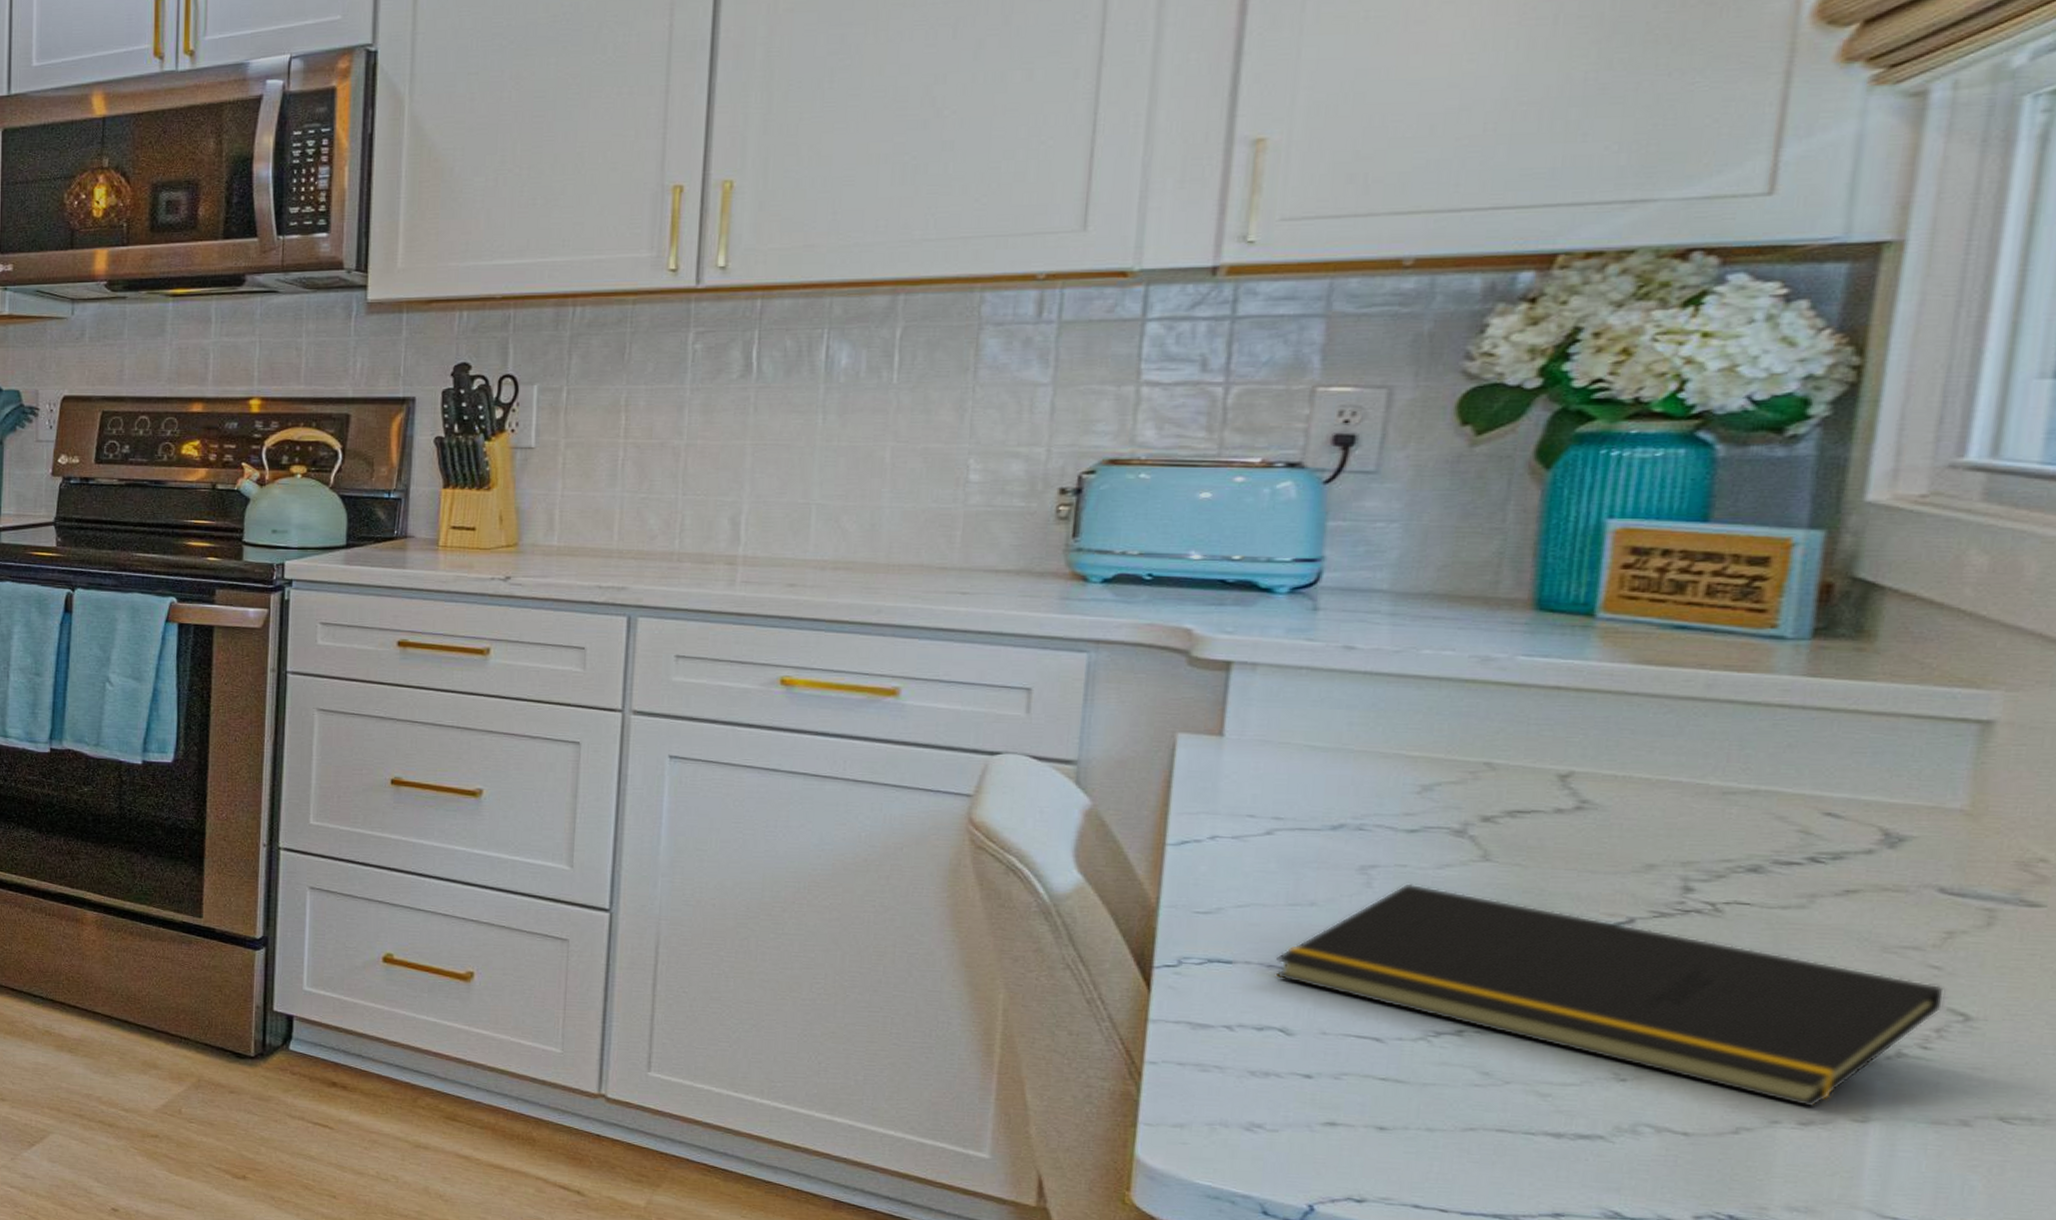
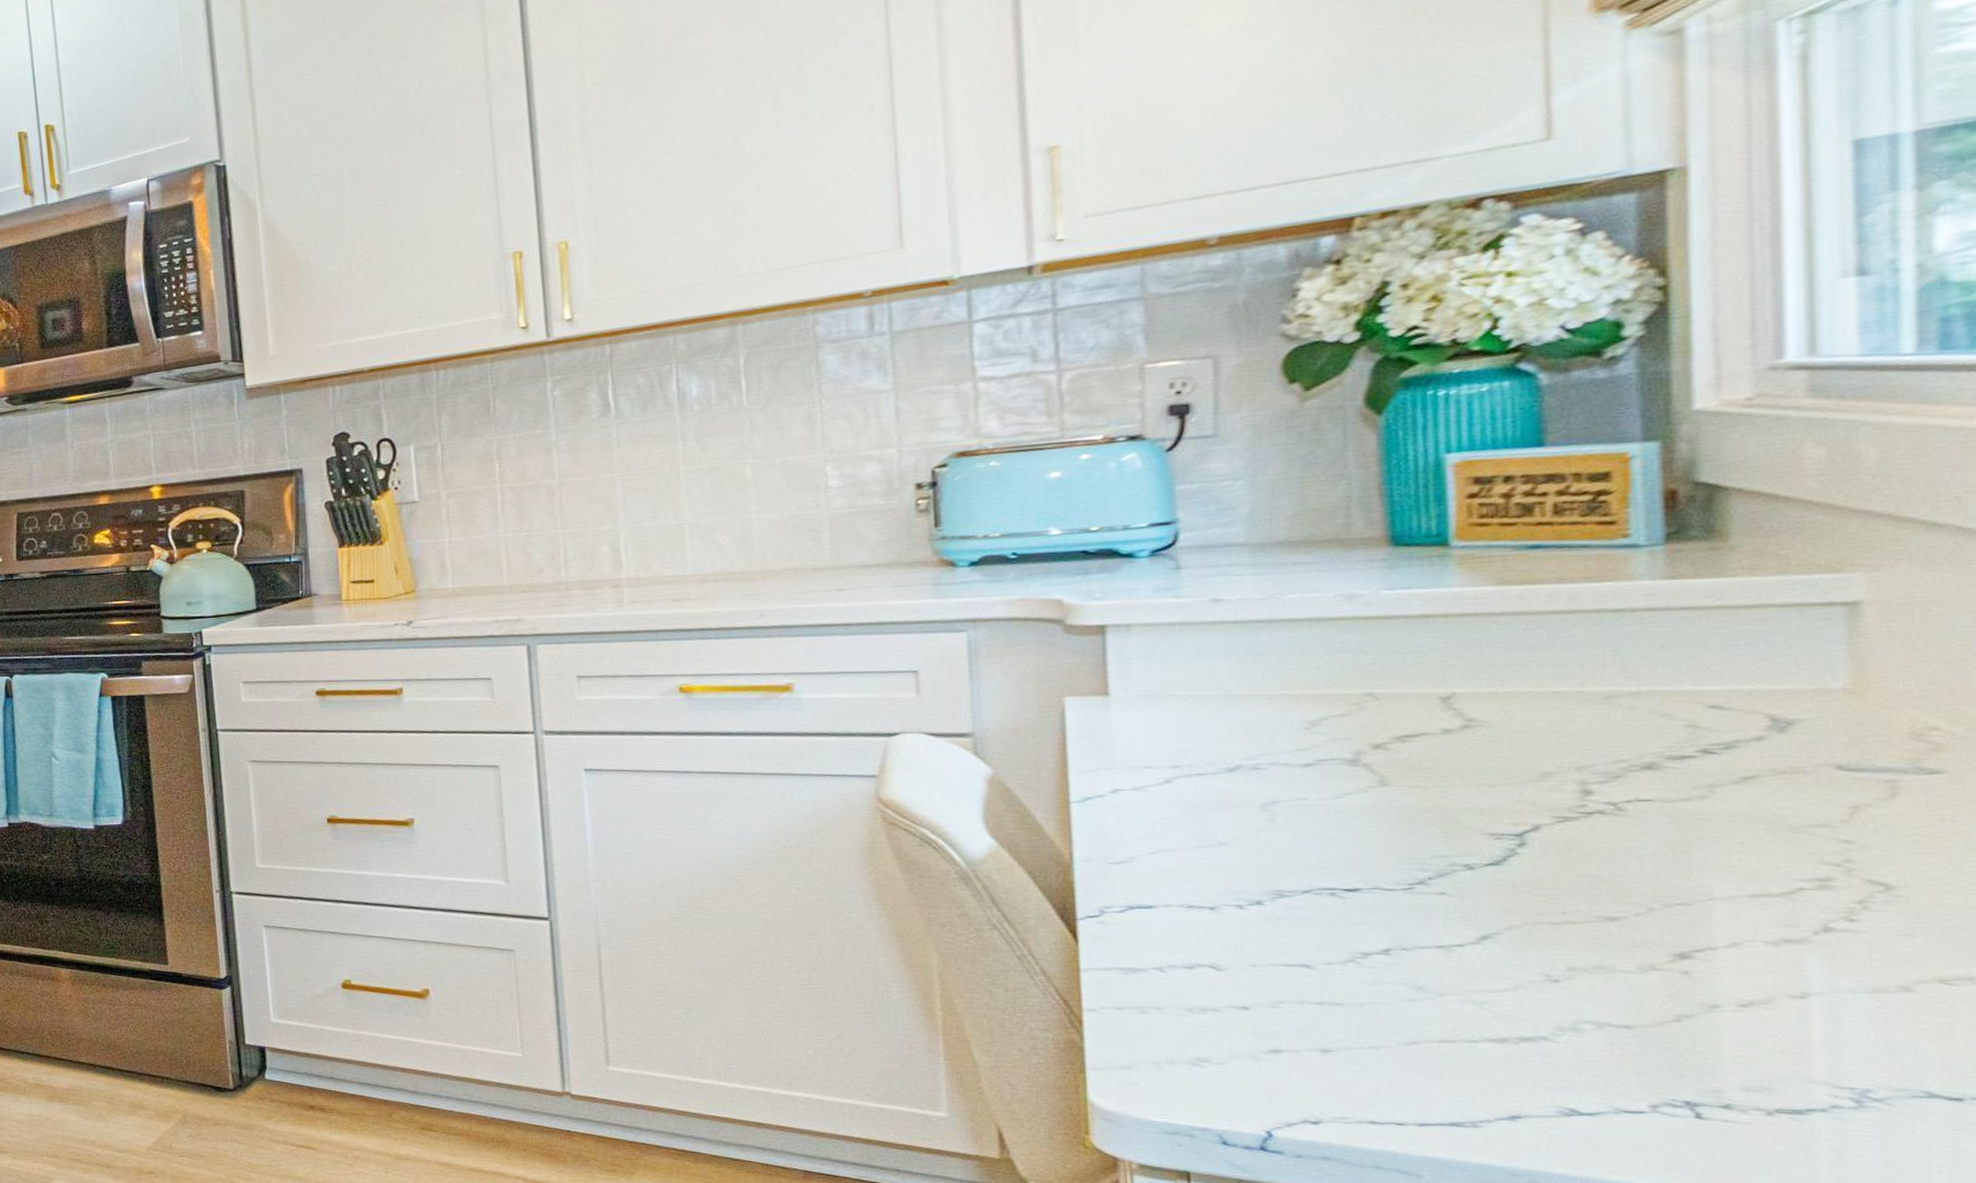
notepad: present [1276,883,1945,1107] -> none [1195,814,1862,989]

